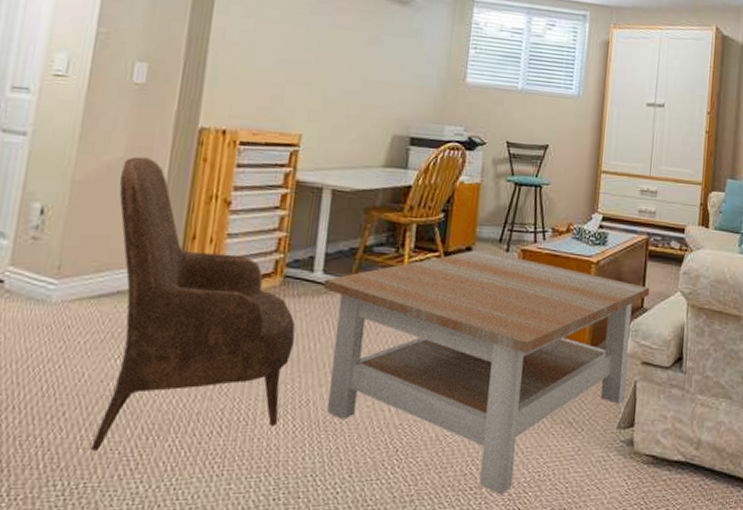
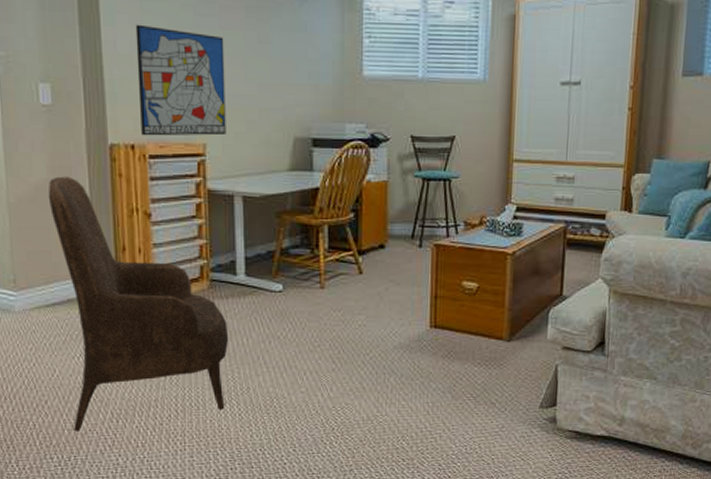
wall art: none [236,15,336,127] -> present [135,24,226,136]
coffee table: present [323,250,649,495] -> none [247,247,568,465]

